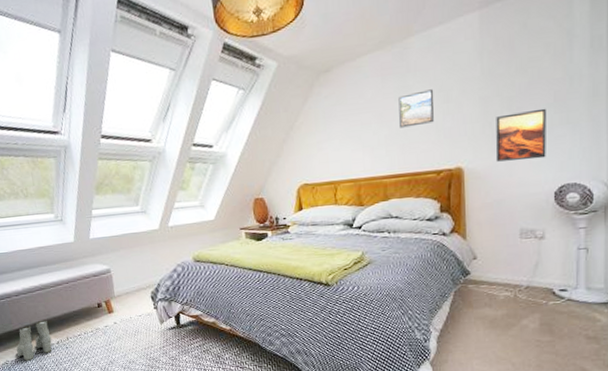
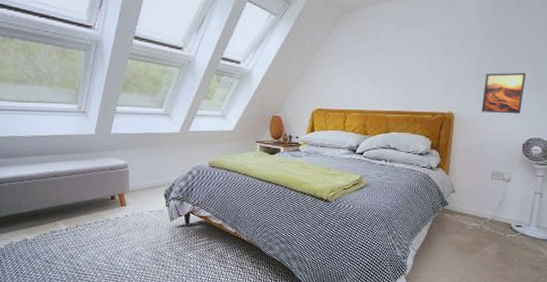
boots: present [16,320,52,361] -> none [22,206,61,244]
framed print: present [398,89,434,128] -> none [406,41,439,72]

